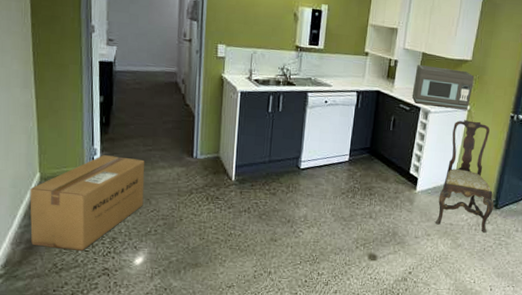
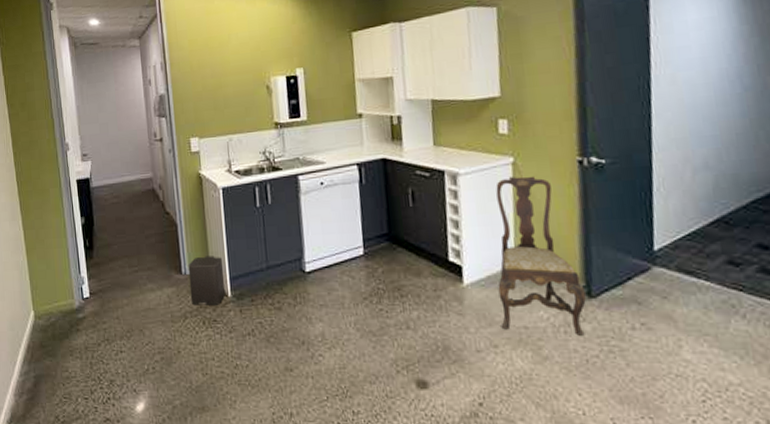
box: present [30,155,145,251] -> none [26,282,137,399]
pedal bin: none [198,145,232,186] -> present [188,256,225,306]
microwave: present [411,65,475,110] -> none [427,112,512,167]

